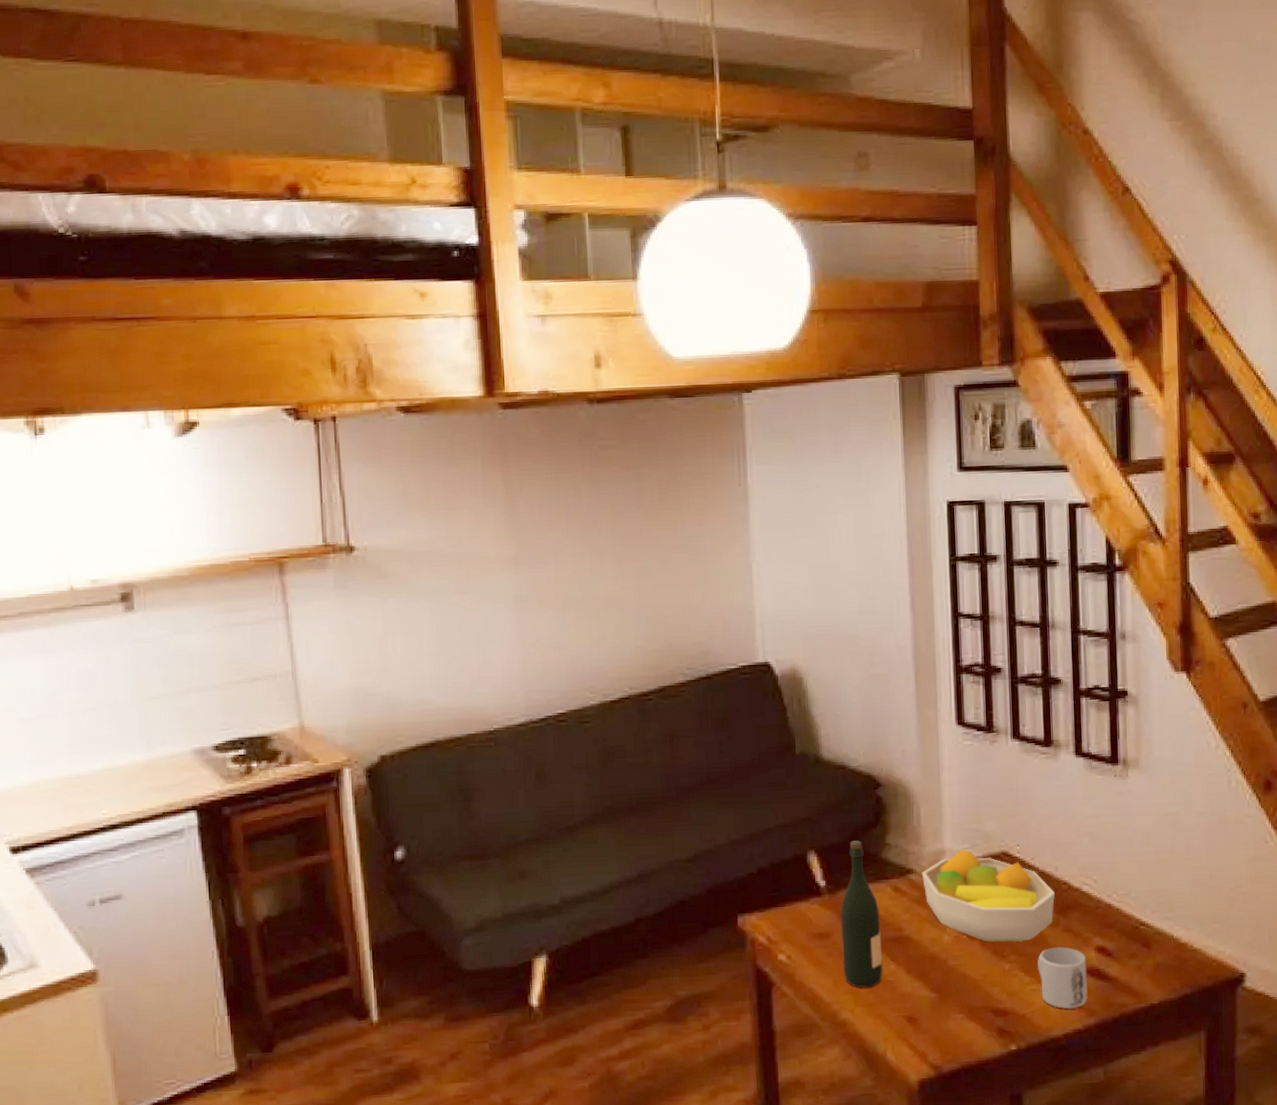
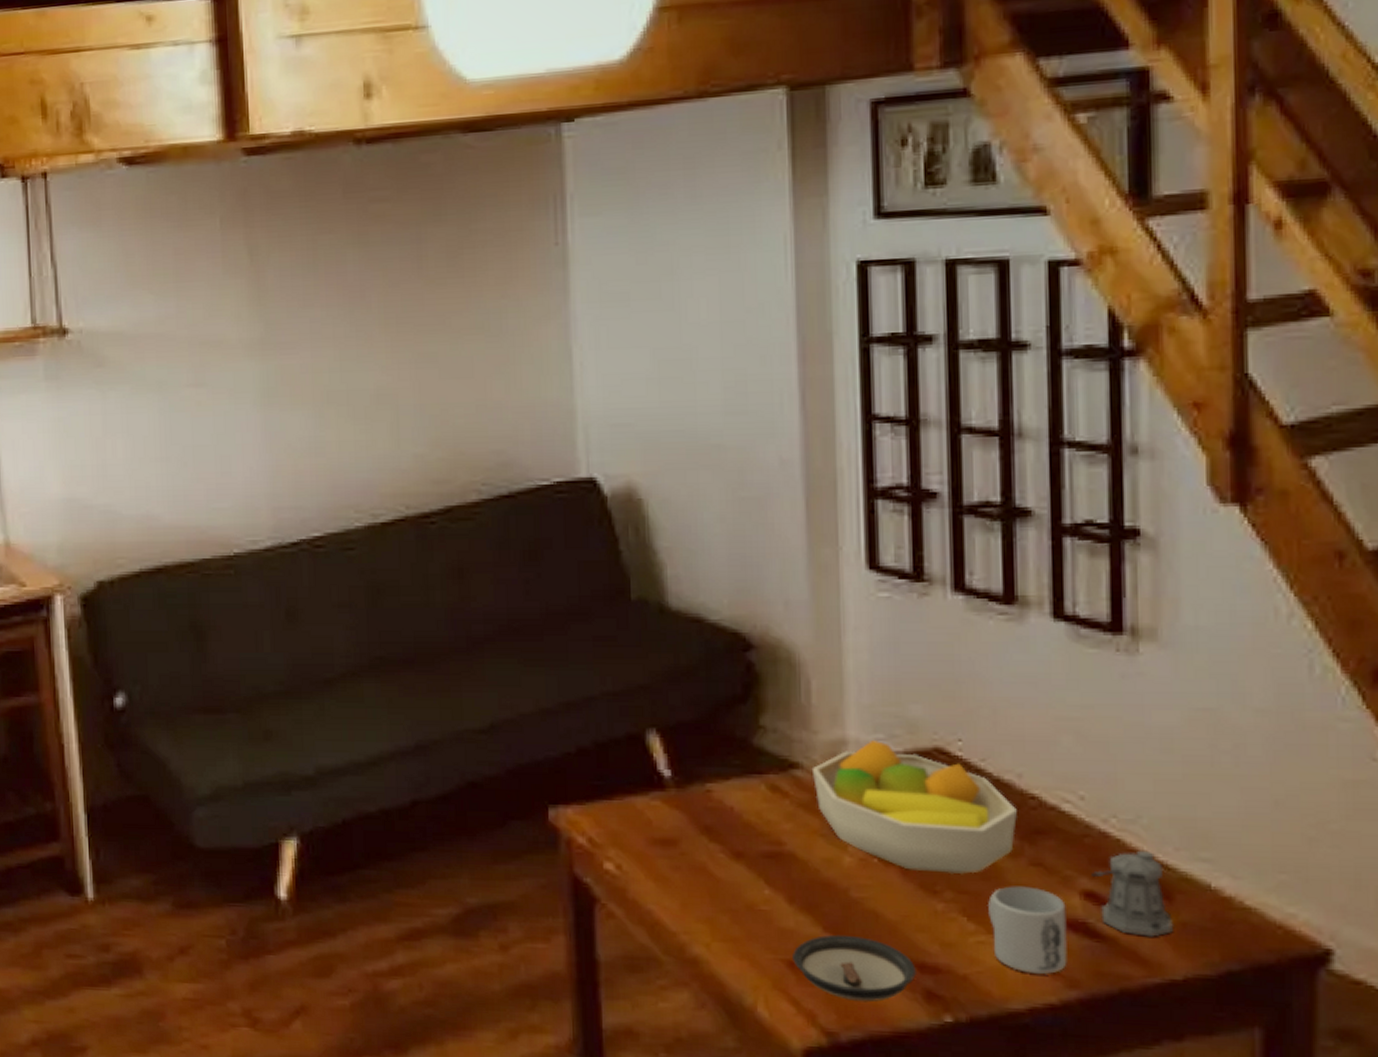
wine bottle: present [840,840,884,988] -> none [692,719,754,917]
saucer: none [910,993,992,1042] -> present [792,934,916,1003]
pepper shaker: none [1102,915,1151,975] -> present [1091,850,1173,937]

